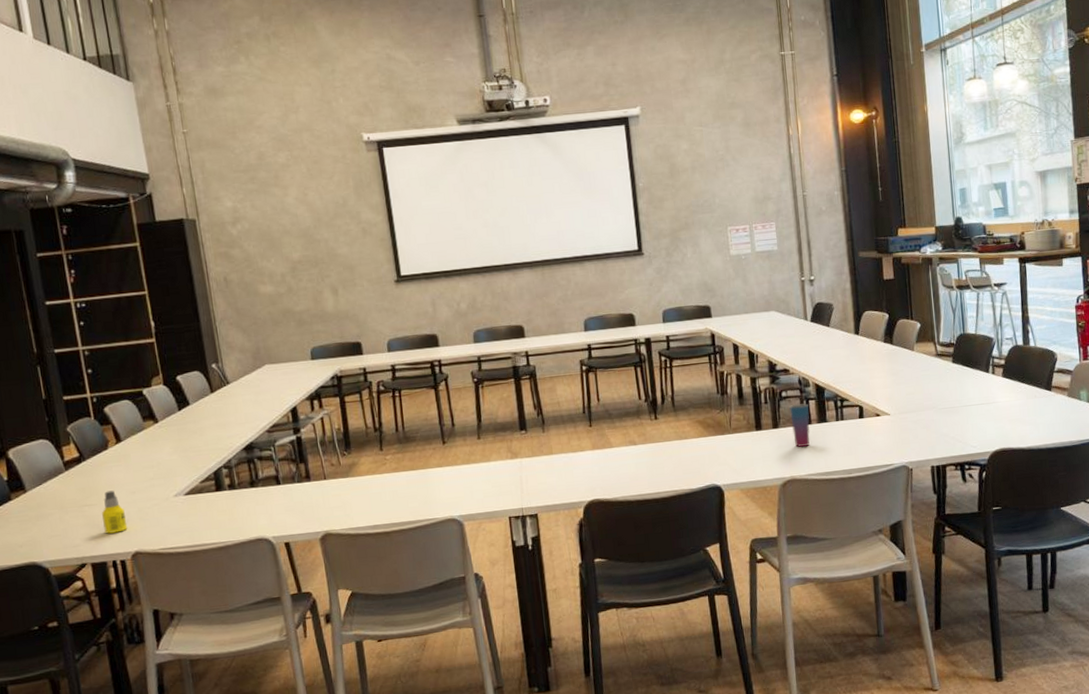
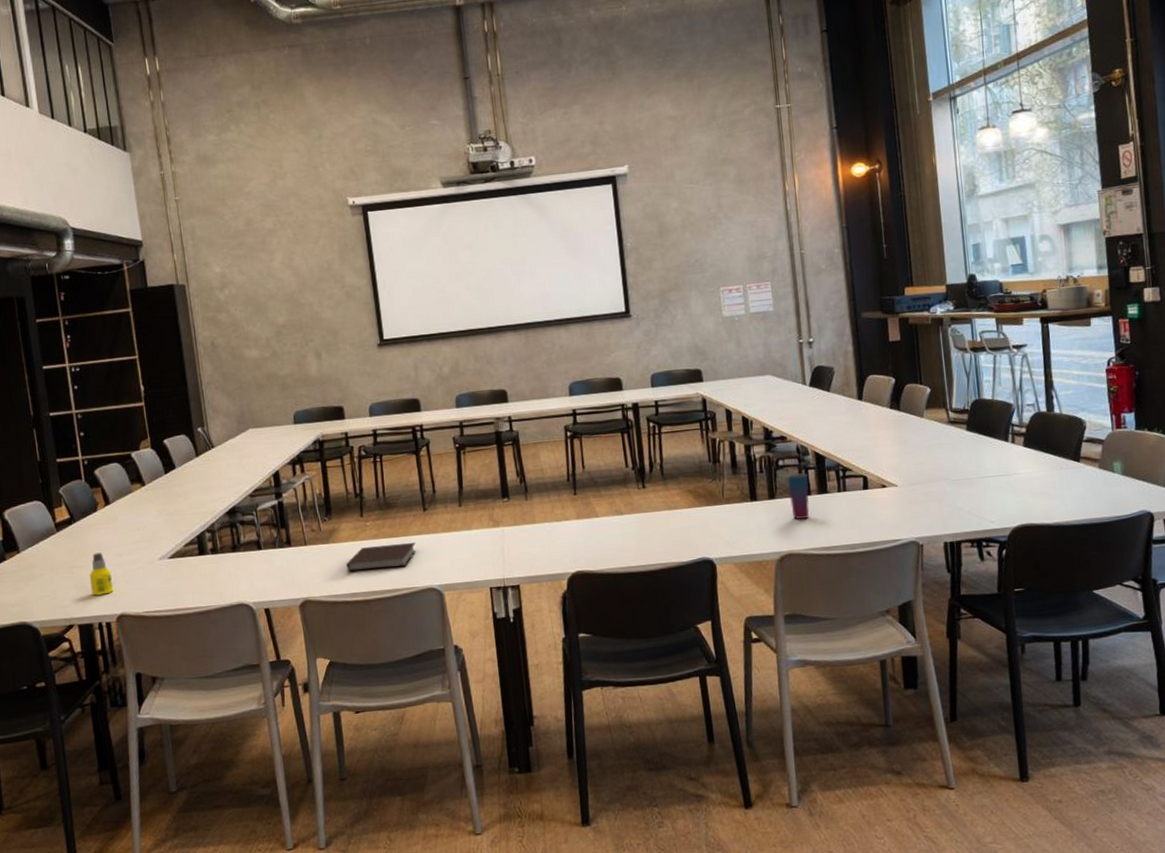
notebook: none [366,475,436,505] -> present [346,542,416,572]

